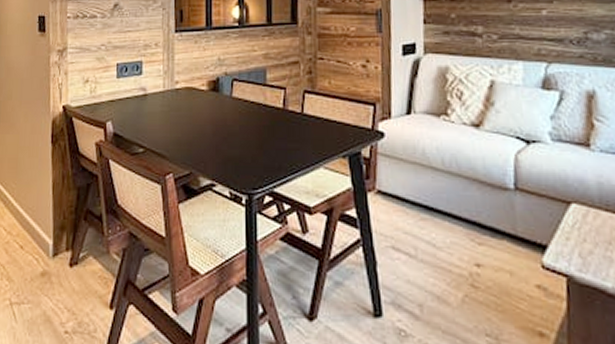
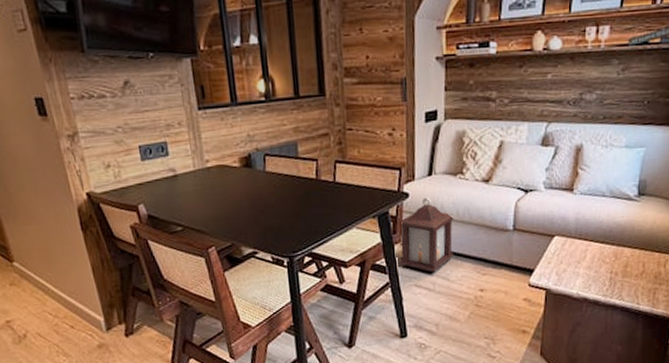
lantern: none [373,139,441,233] -> present [399,197,454,272]

